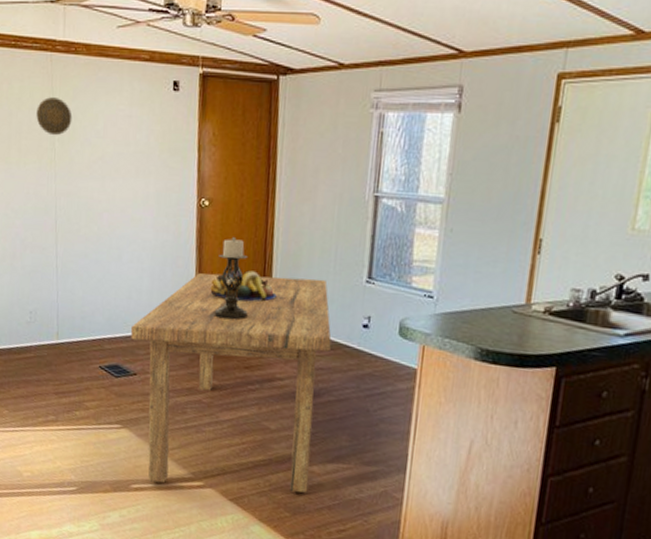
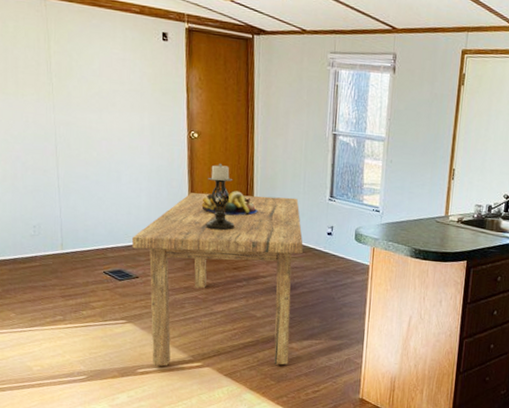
decorative plate: present [36,97,73,136] -> none [32,37,69,72]

